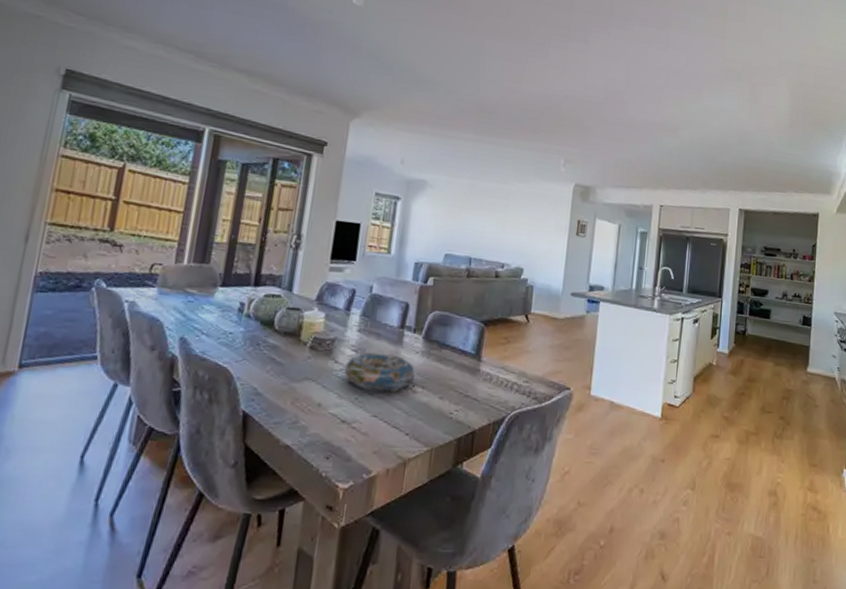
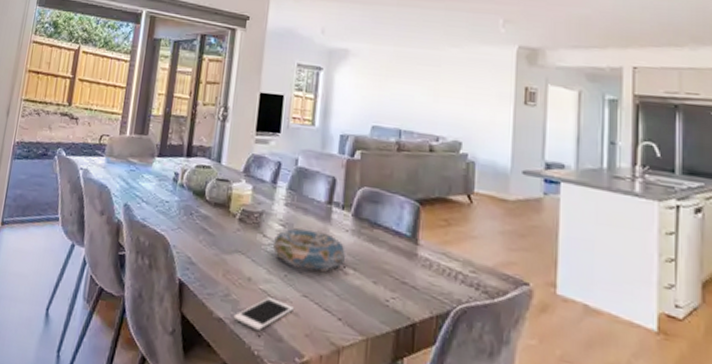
cell phone: none [301,421,363,453] -> present [233,297,294,330]

